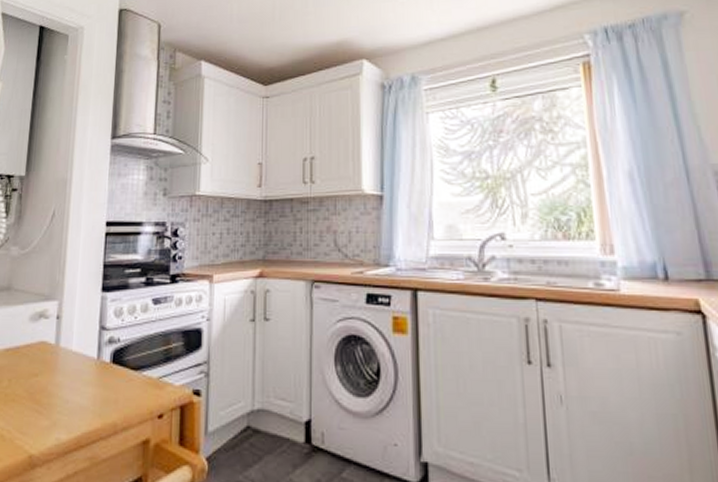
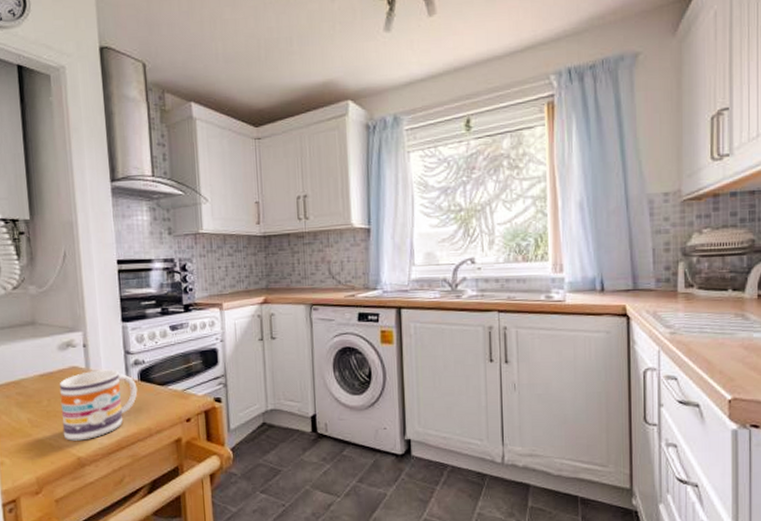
mug: none [18,347,108,434] -> present [59,369,138,441]

